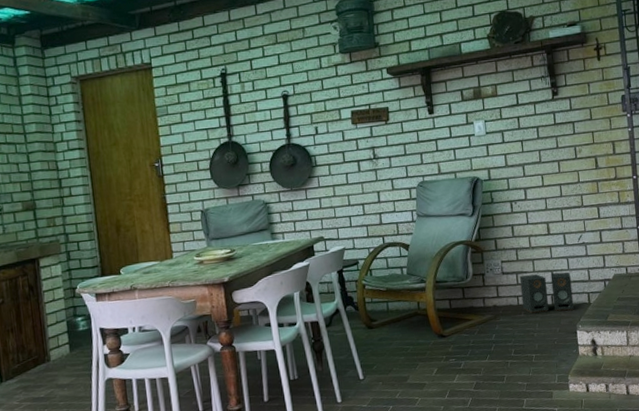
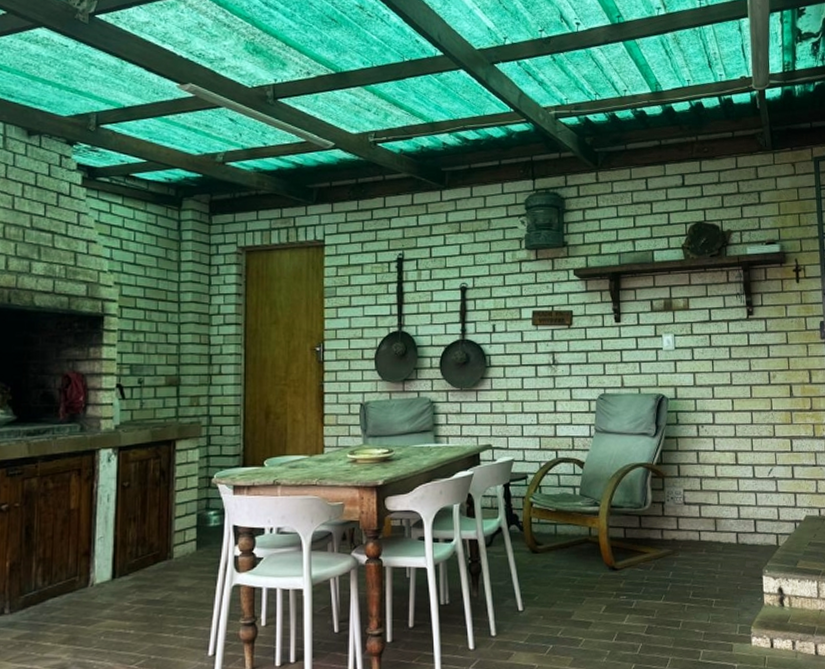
speaker: present [519,272,574,313] -> none [702,507,761,552]

